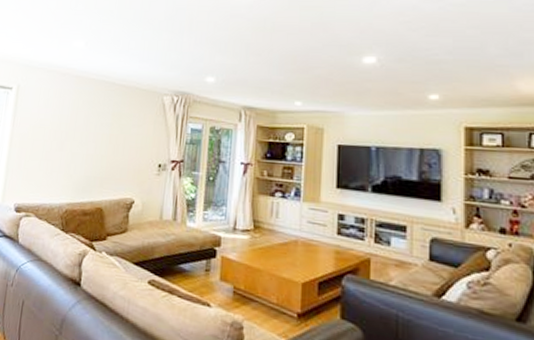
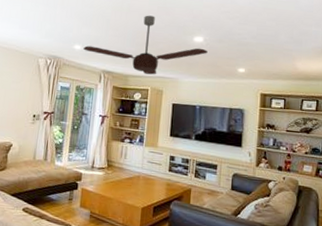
ceiling fan: none [217,34,383,109] -> present [83,15,208,75]

